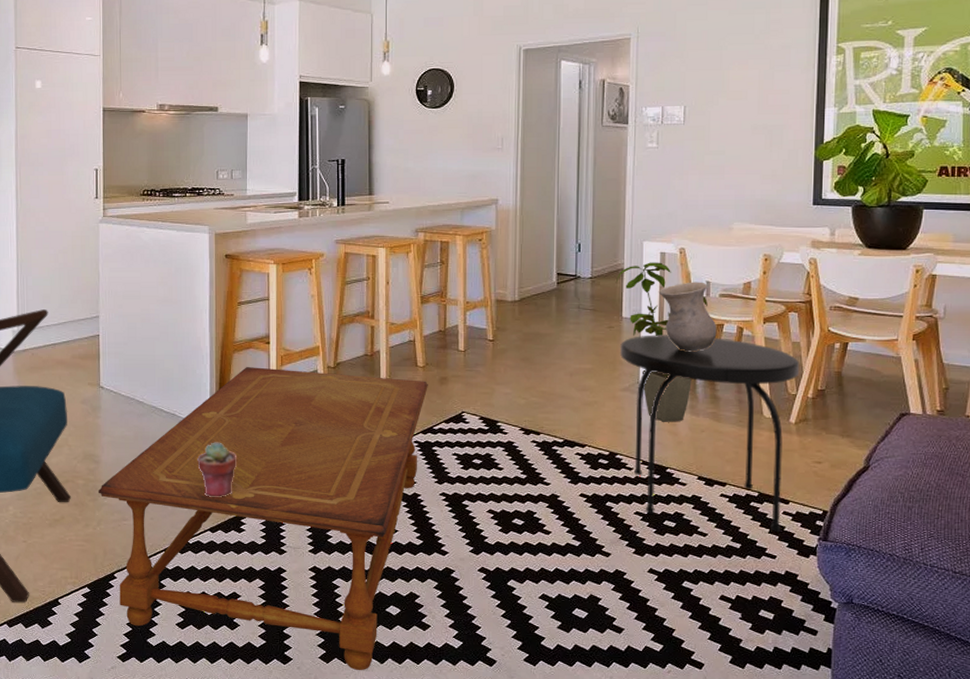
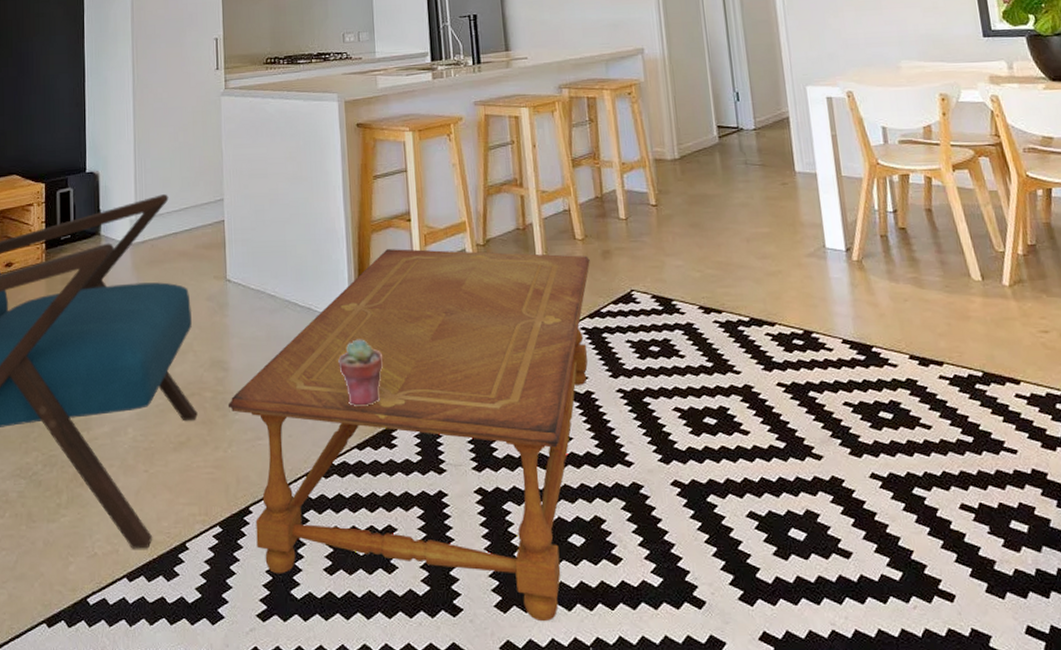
house plant: present [615,262,708,422] -> none [782,108,888,292]
side table: present [620,335,800,532] -> none [798,189,1017,419]
vase: present [658,282,717,351] -> none [830,127,904,207]

